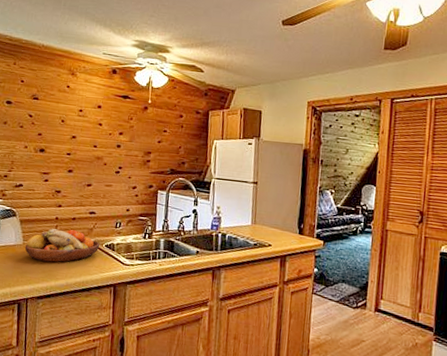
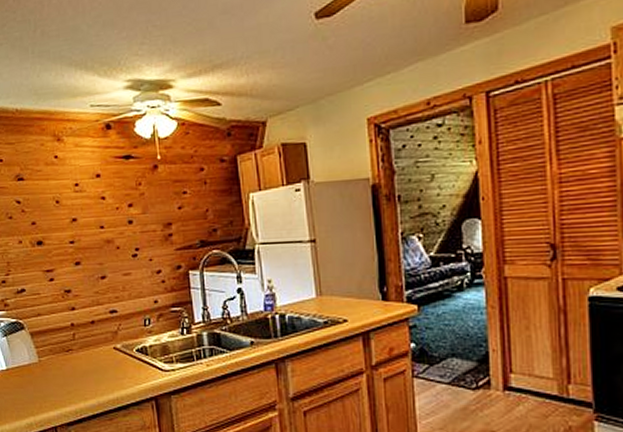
fruit bowl: present [25,228,100,262] -> none [41,336,130,379]

